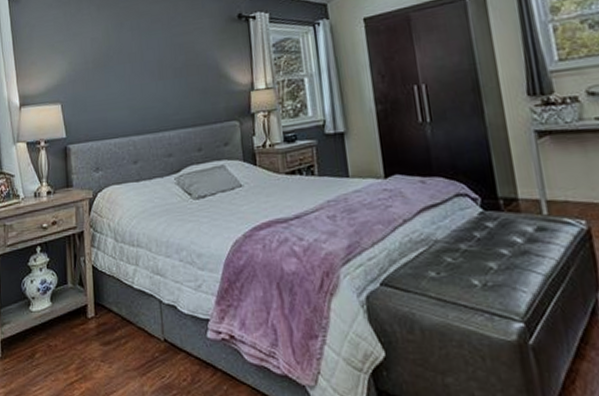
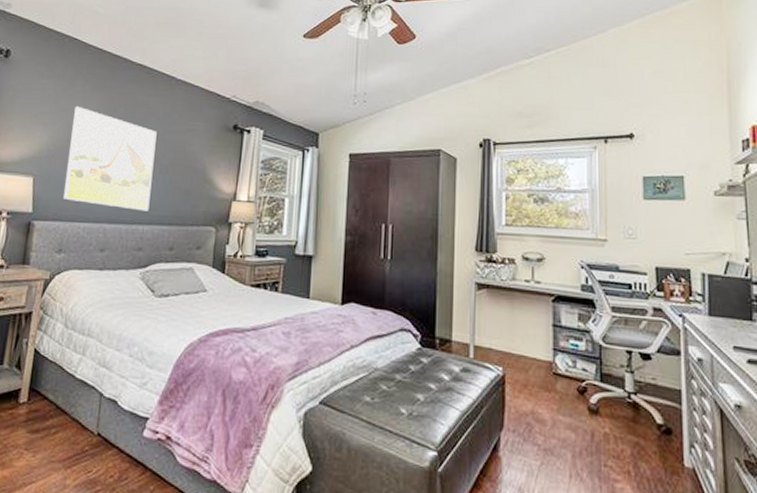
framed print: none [86,28,172,120] -> present [64,106,157,211]

